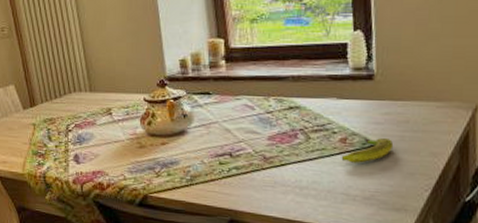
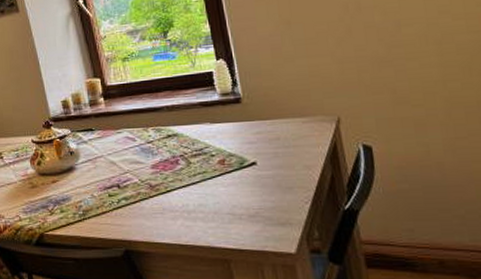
banana: present [341,137,394,163] -> none [222,155,270,183]

